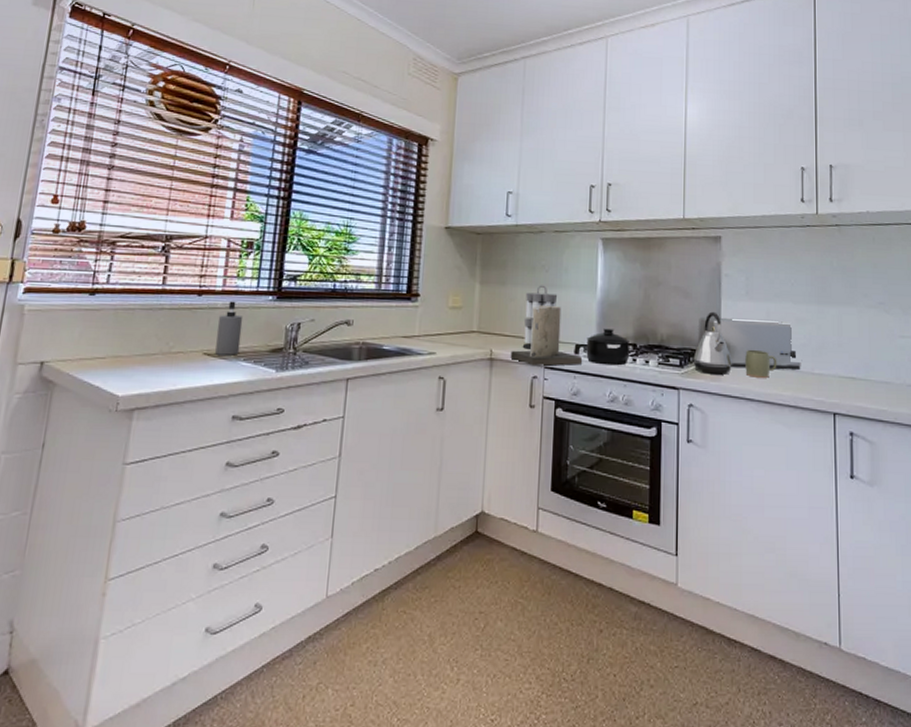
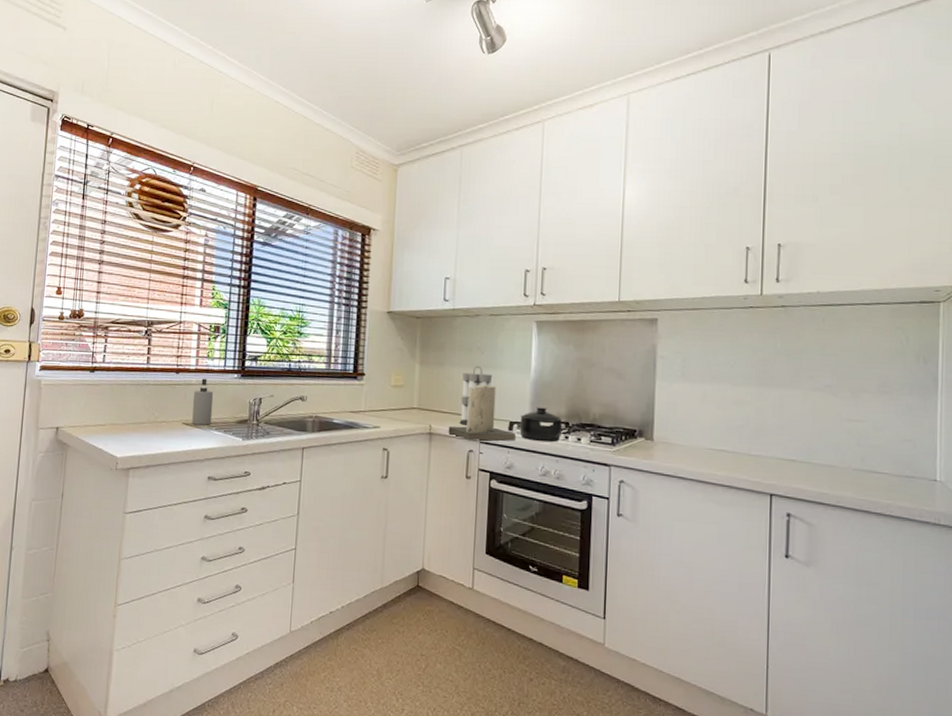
kettle: present [693,311,733,375] -> none [625,392,666,454]
toaster: present [698,318,801,371] -> none [631,398,738,452]
mug: present [745,349,777,378] -> none [678,429,712,458]

